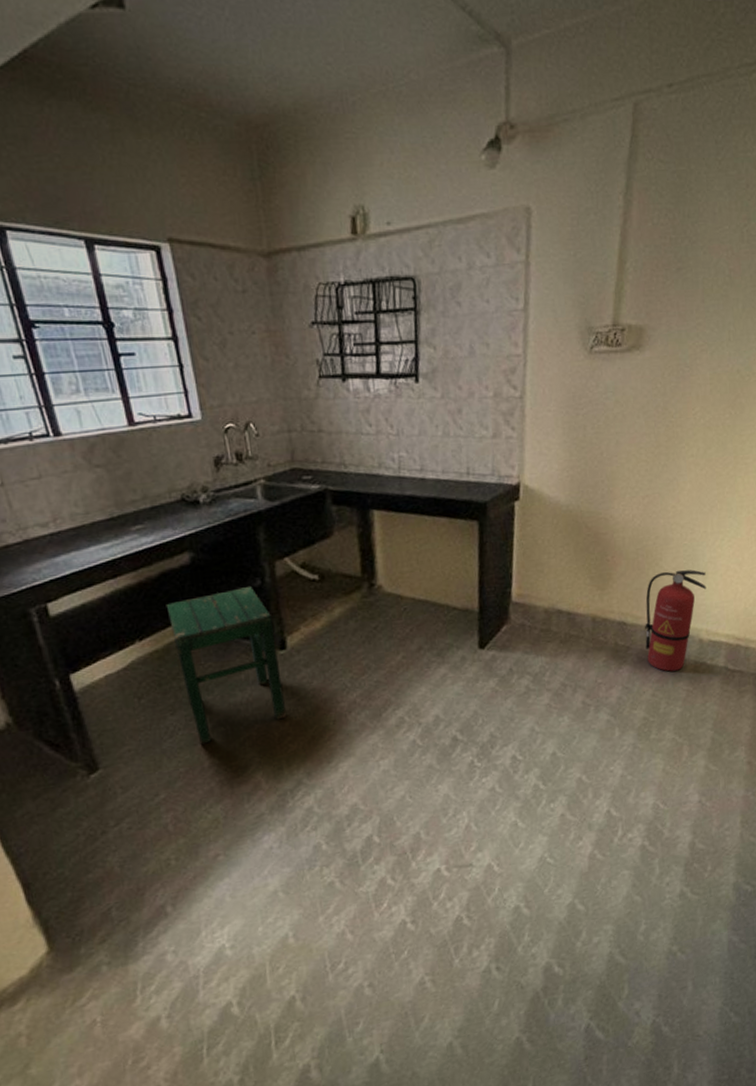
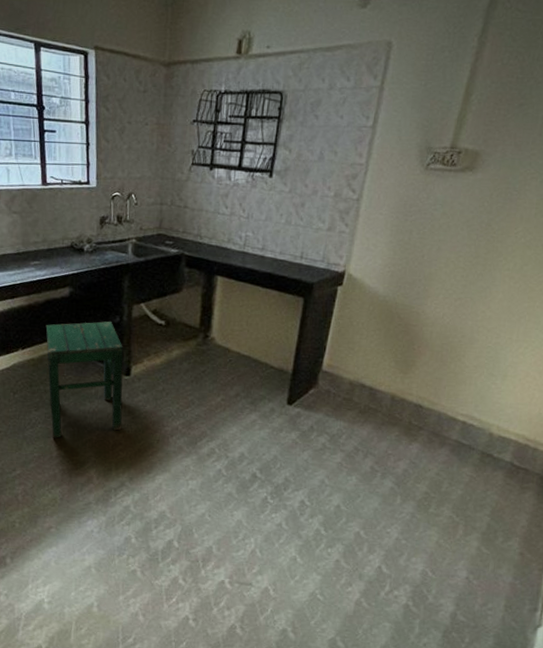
fire extinguisher: present [645,569,707,672] -> none [437,367,505,457]

